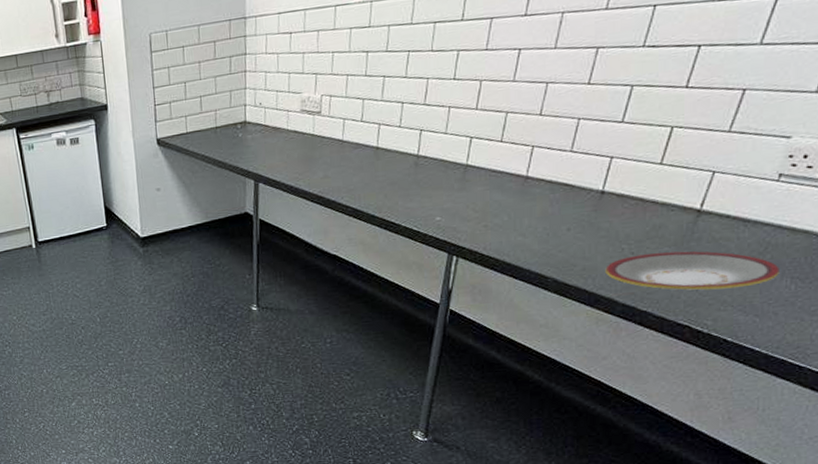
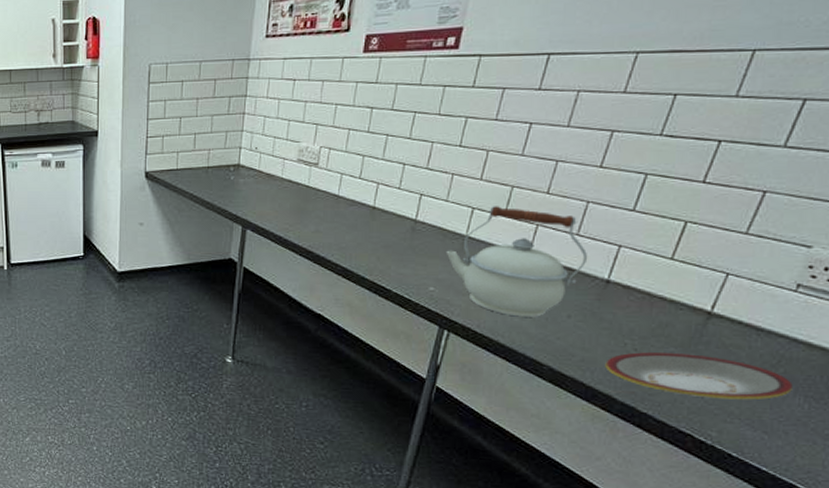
kettle: none [448,132,583,236] -> present [446,206,588,317]

